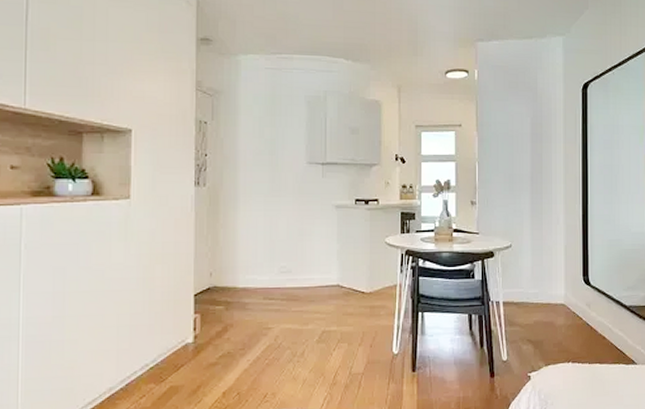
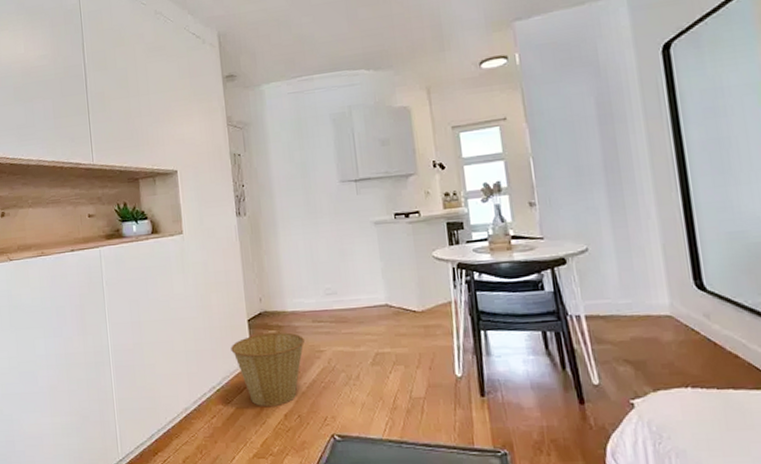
basket: none [172,309,254,384] -> present [231,332,306,406]

